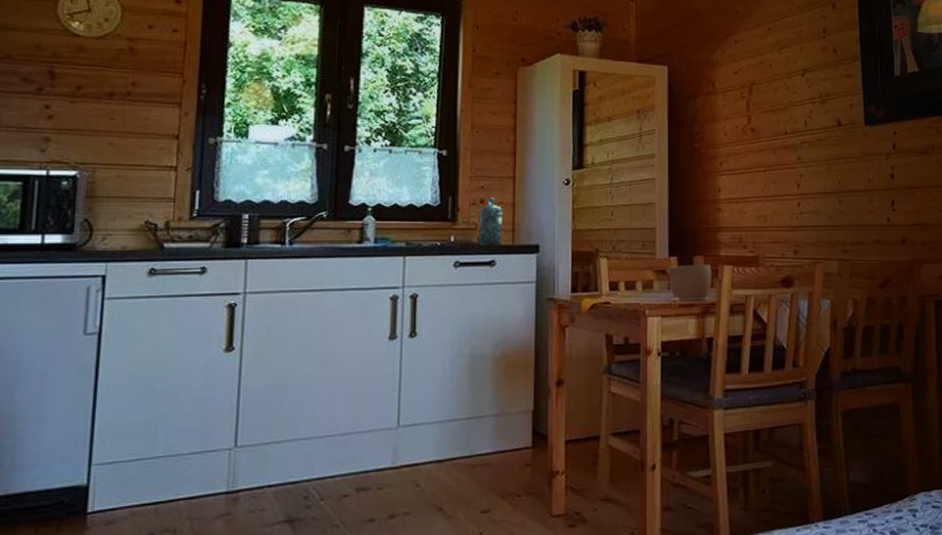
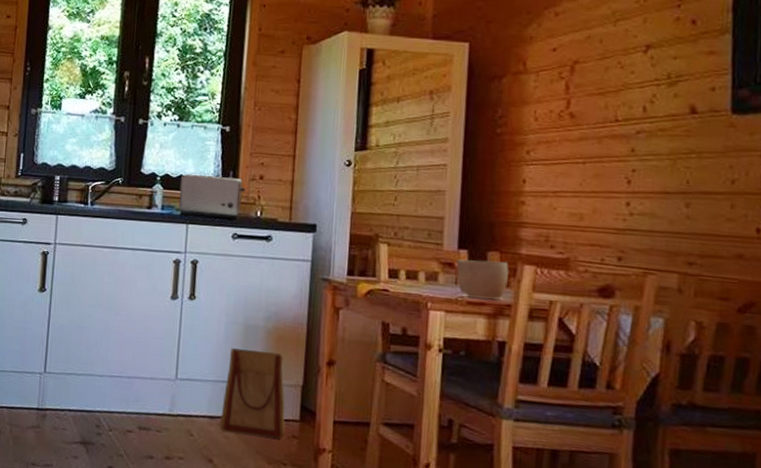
toaster: none [393,203,467,249] -> present [178,174,246,222]
shopping bag: none [448,380,519,474] -> present [219,348,286,439]
canister: present [478,197,504,245] -> none [255,174,282,222]

